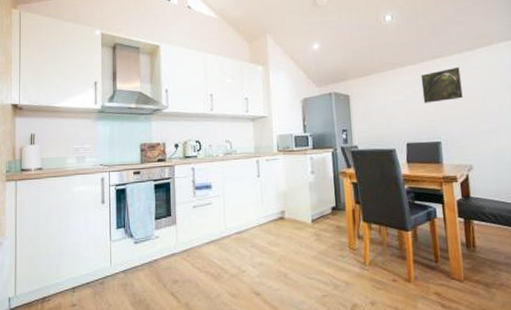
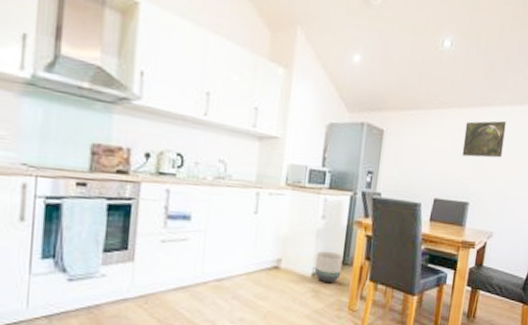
planter: none [312,200,337,227] -> present [314,251,343,283]

